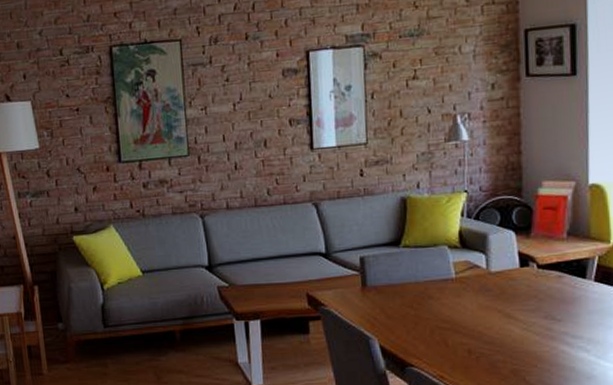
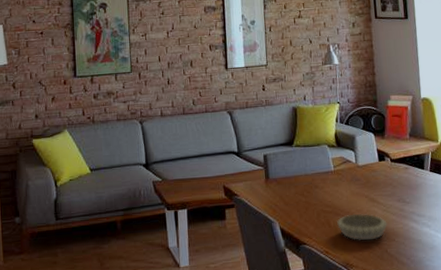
decorative bowl: none [457,331,527,365] -> present [337,213,387,241]

